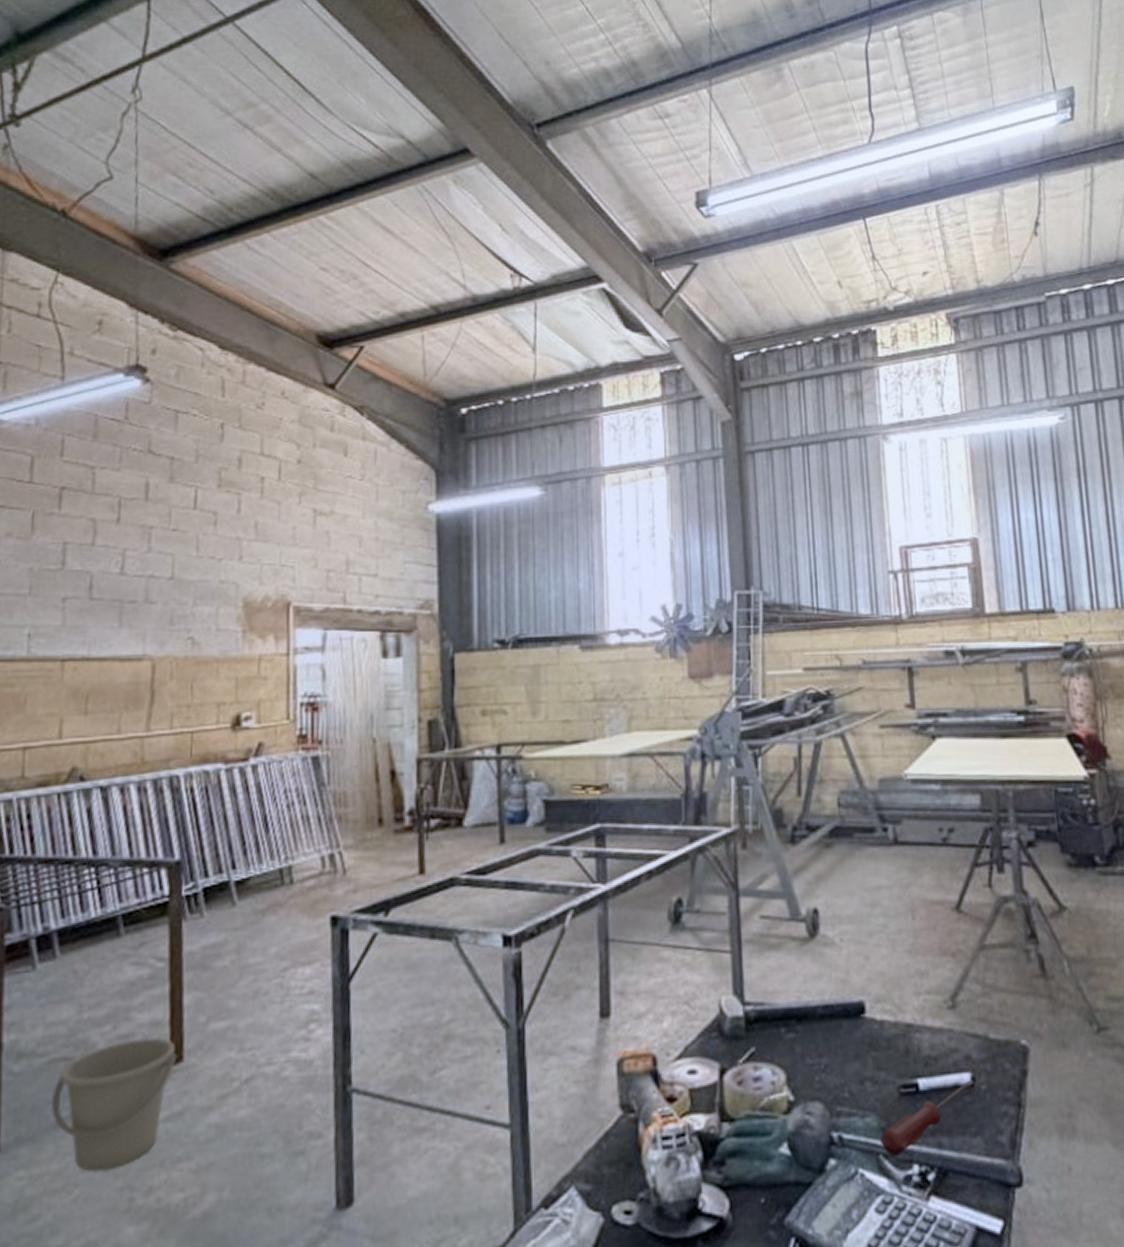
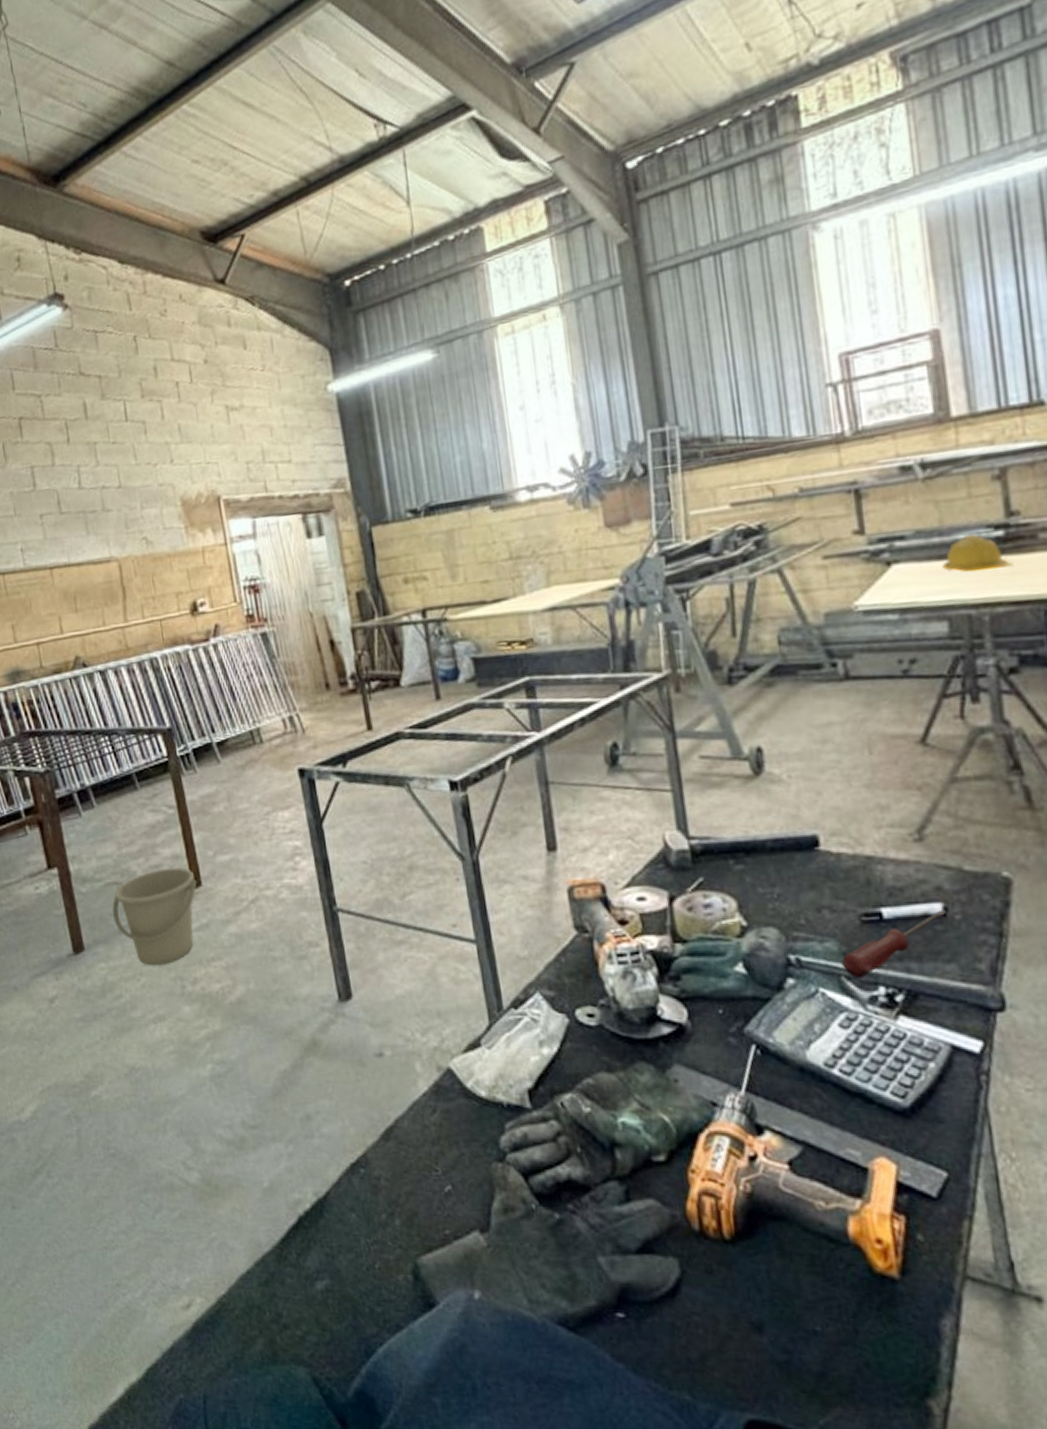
hard hat: none [976,717,1032,751] -> present [942,534,1015,573]

